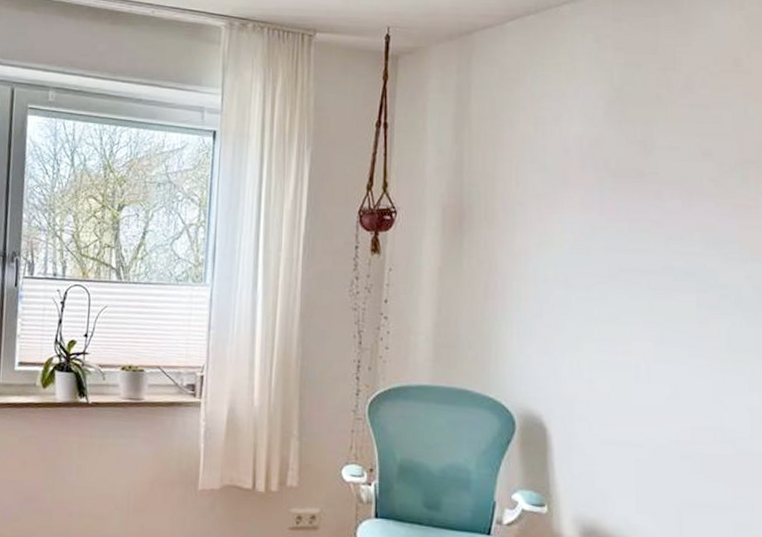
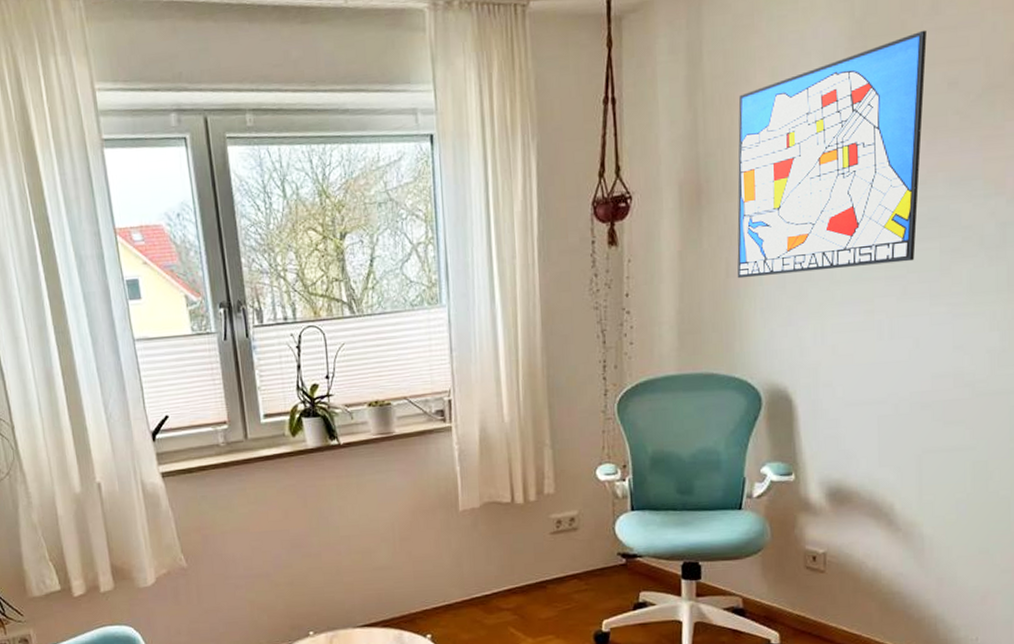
wall art: none [495,104,681,311] -> present [737,30,927,279]

